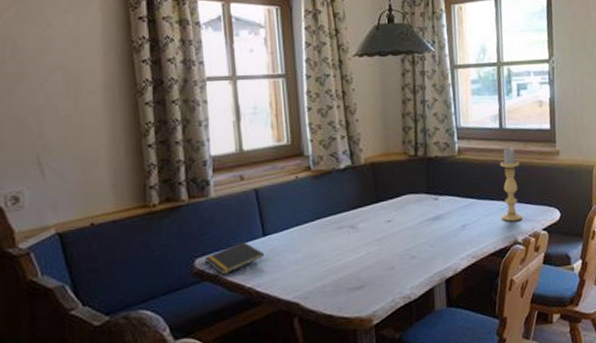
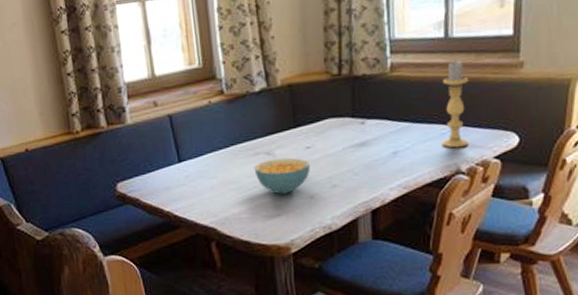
notepad: present [204,240,265,275] -> none [125,166,181,199]
cereal bowl: none [338,230,391,267] -> present [254,157,310,195]

